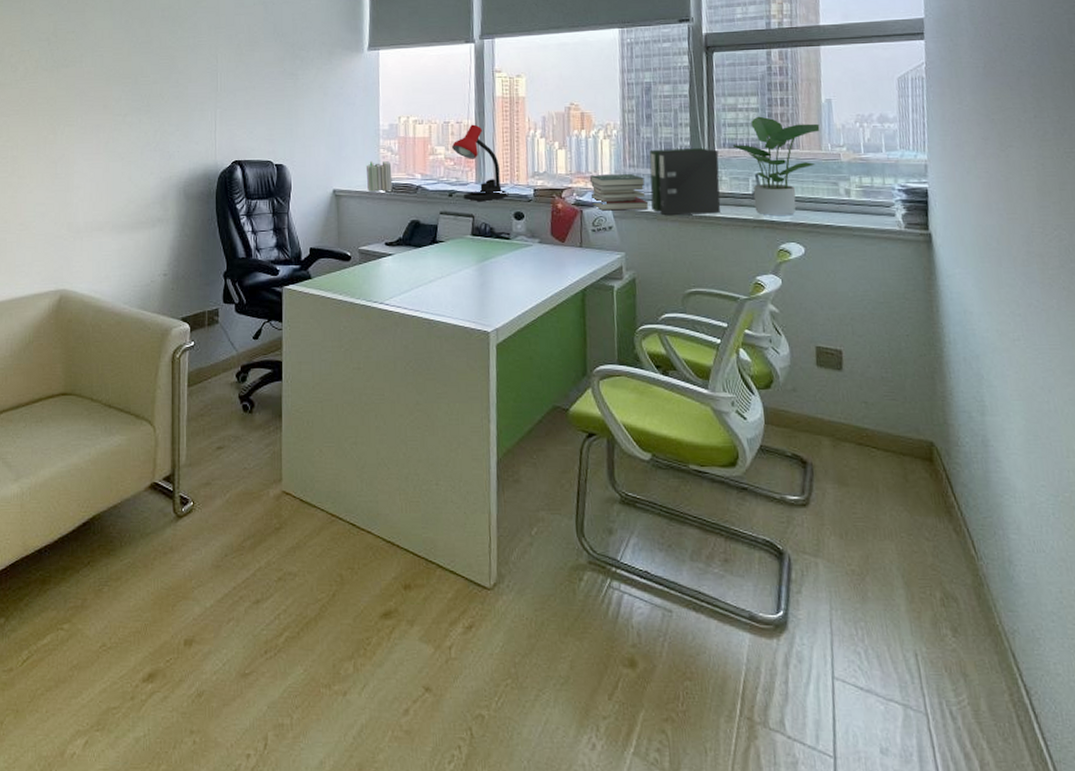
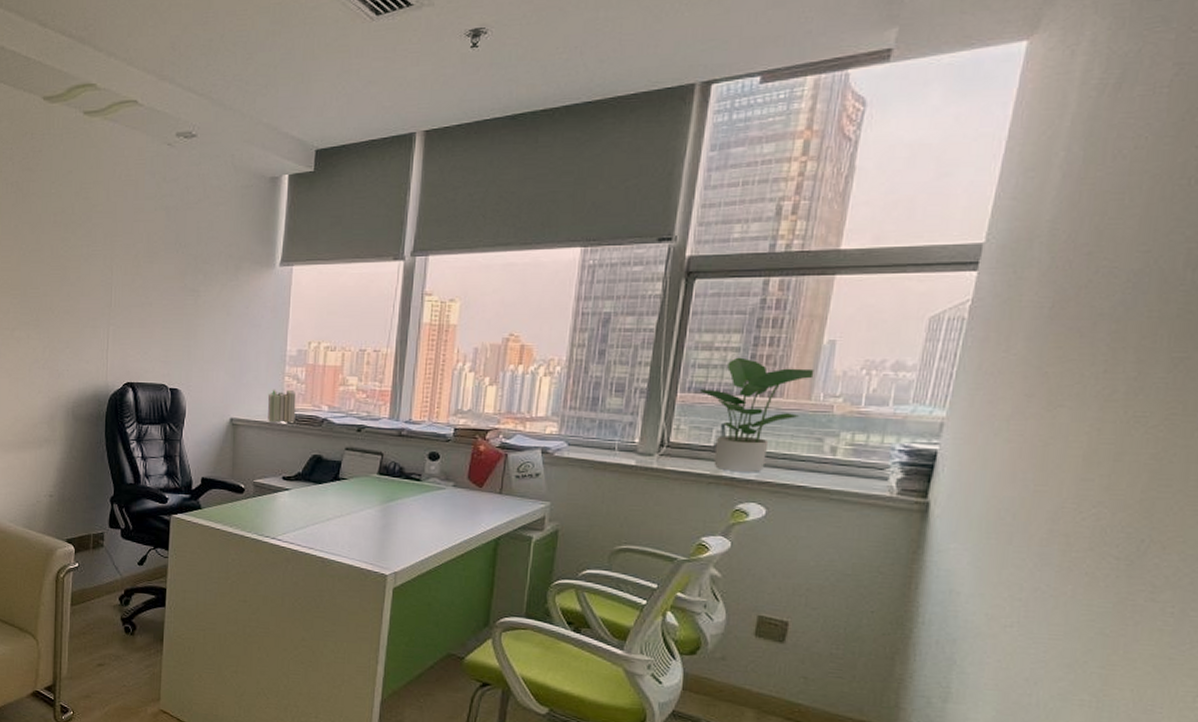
desk lamp: present [452,124,509,201] -> none [366,353,425,438]
books: present [590,174,649,211] -> none [519,416,587,458]
binder: present [649,148,721,215] -> none [589,390,681,466]

